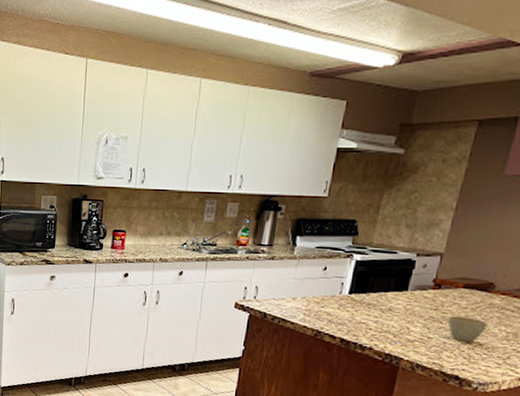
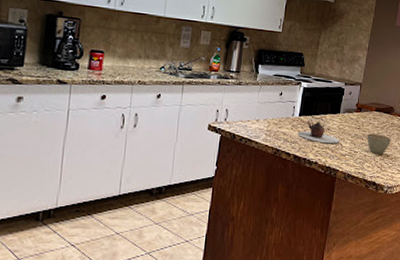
teapot: none [346,295,406,327] -> present [297,117,340,144]

